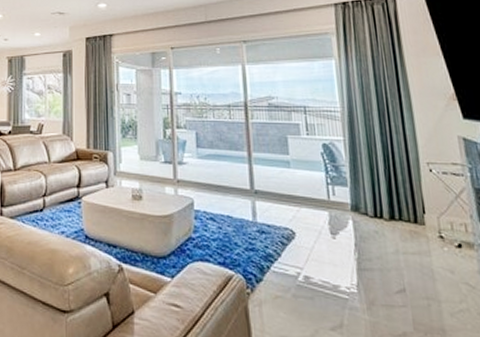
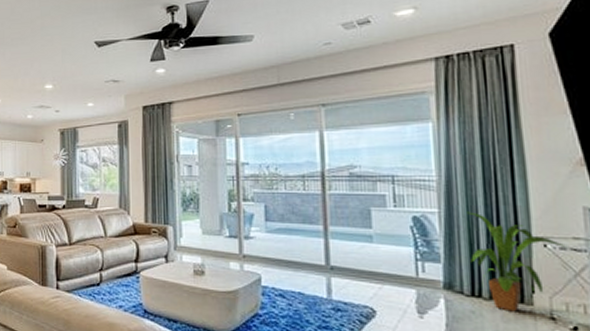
house plant: none [367,140,447,231] -> present [467,212,566,312]

